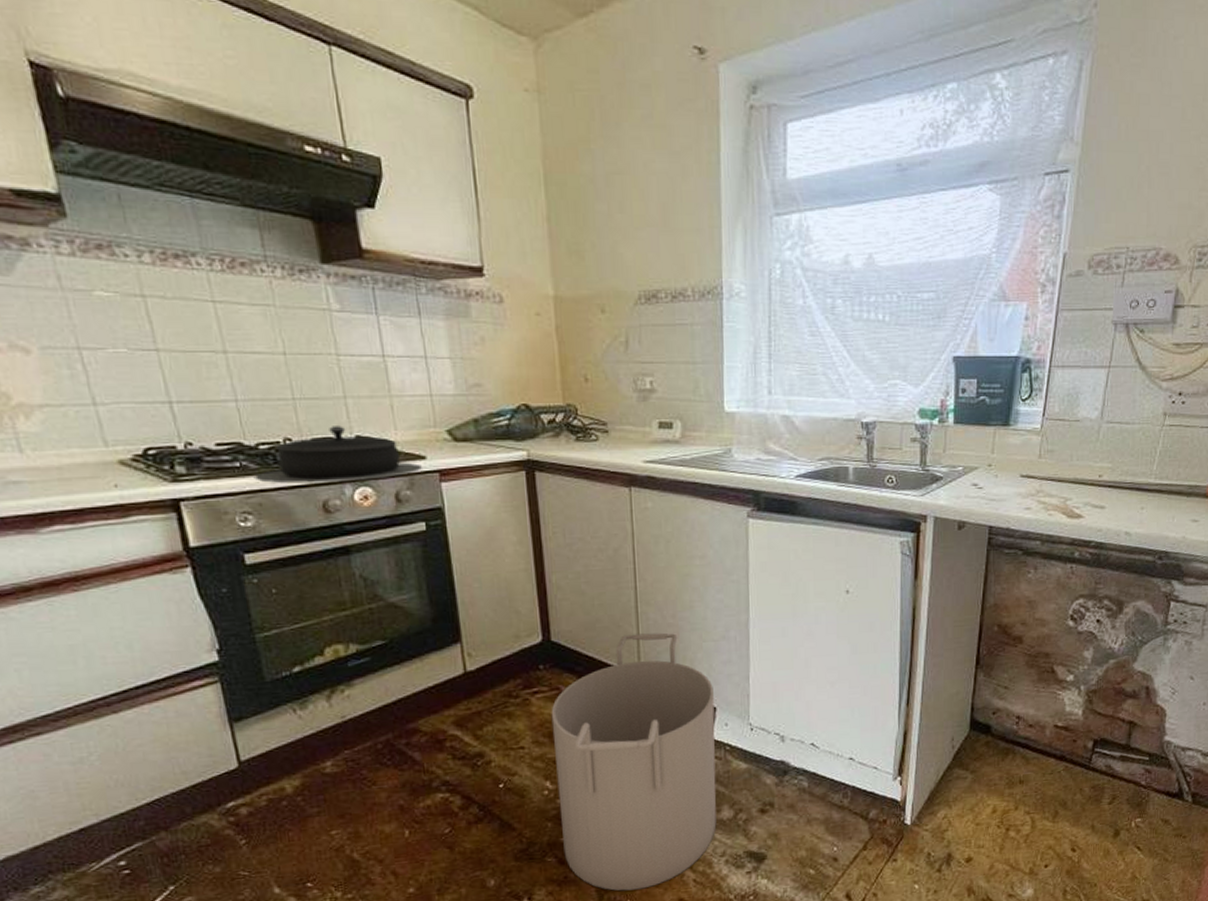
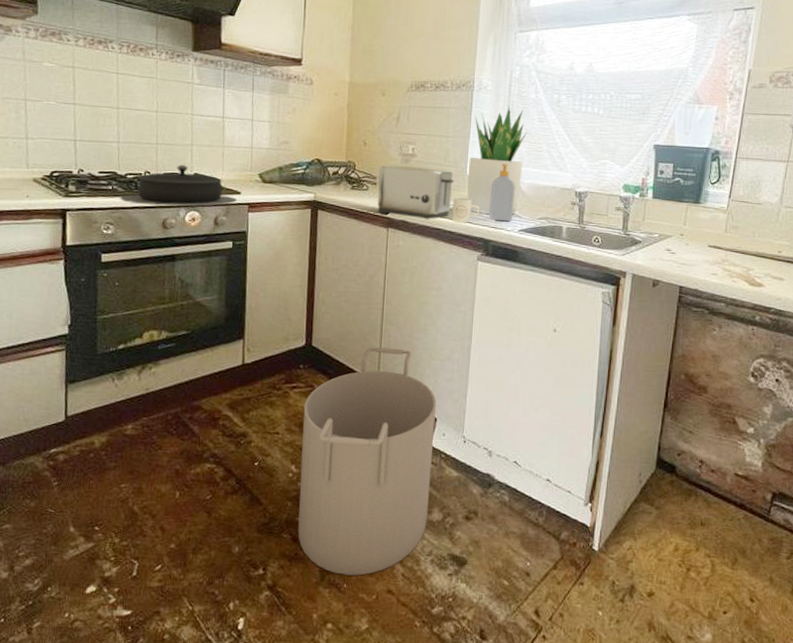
toaster: none [610,405,709,473] -> present [377,165,454,220]
mug: none [710,440,744,474] -> present [452,197,479,224]
planter: none [725,317,797,460] -> present [467,106,528,215]
soap bottle: none [756,392,787,467] -> present [488,163,515,222]

